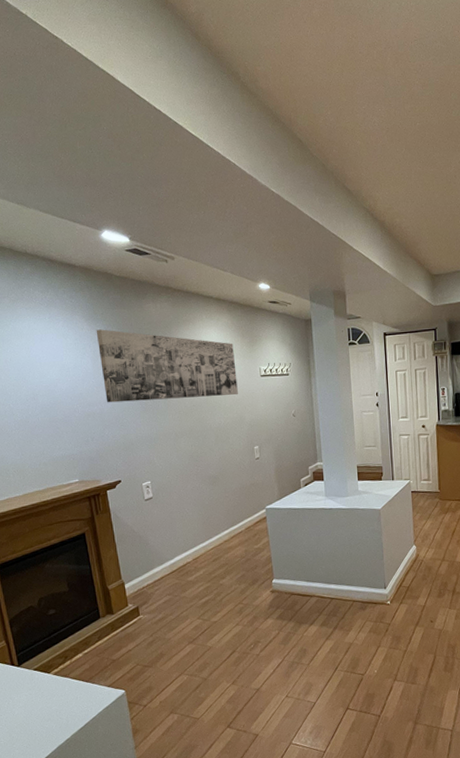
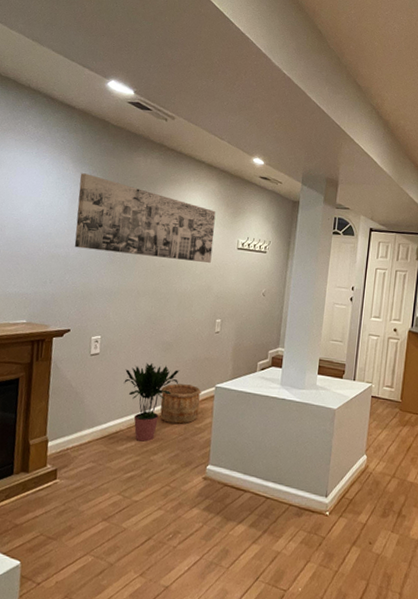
potted plant: none [180,497,231,569] -> present [123,363,180,442]
wooden bucket: none [216,511,255,548] -> present [160,383,202,424]

